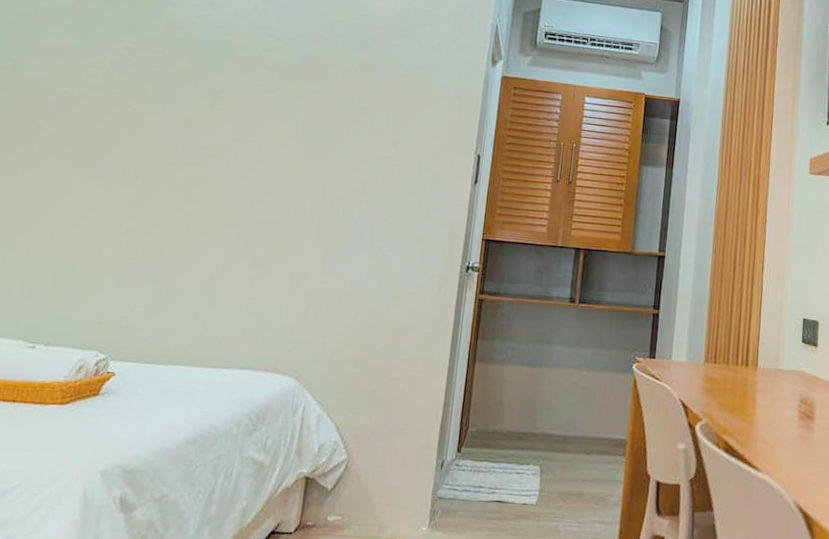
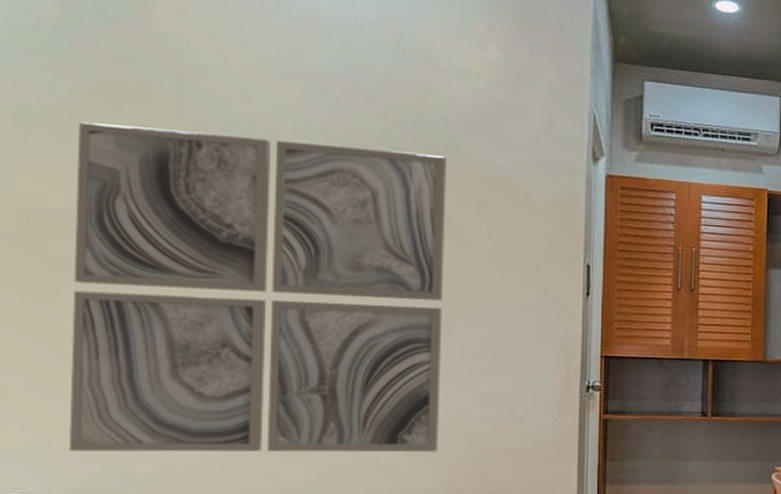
wall art: none [22,20,368,320] -> present [68,122,447,453]

